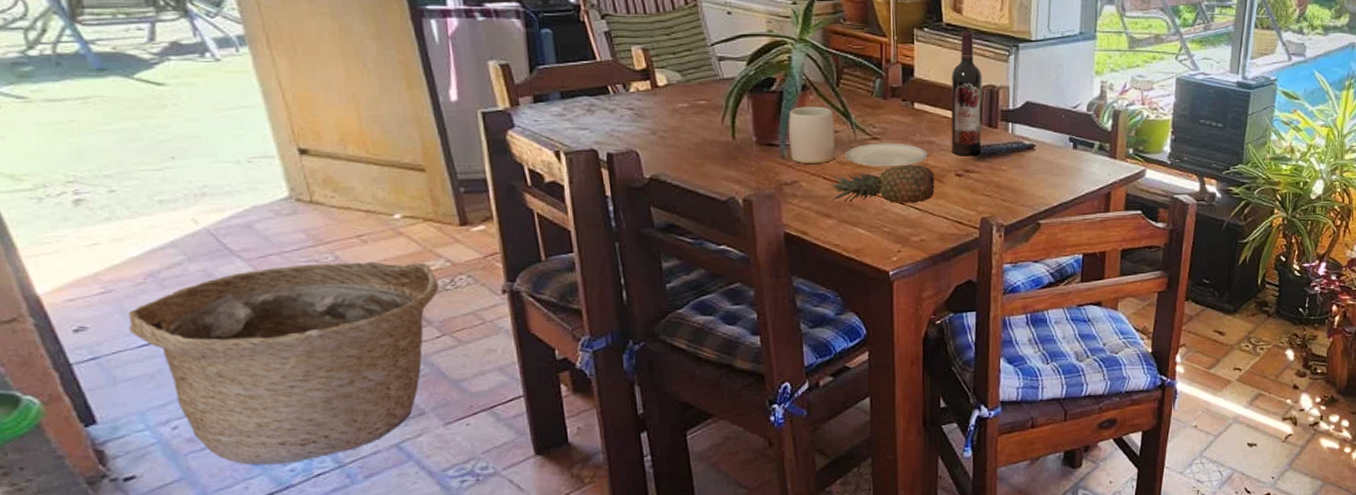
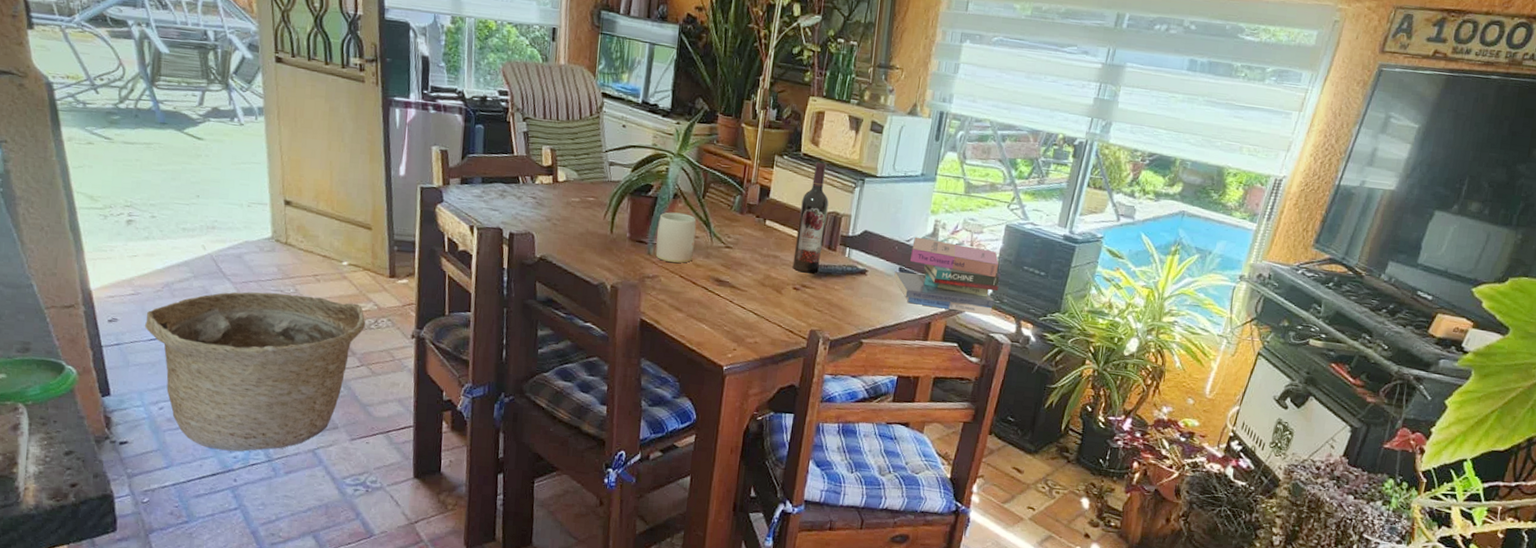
fruit: present [830,164,936,204] -> none [683,273,775,309]
plate: present [845,143,928,169] -> none [701,251,772,275]
books: none [1065,102,1177,177] -> present [894,237,1000,316]

